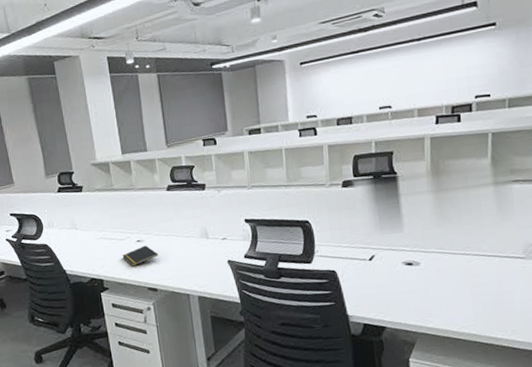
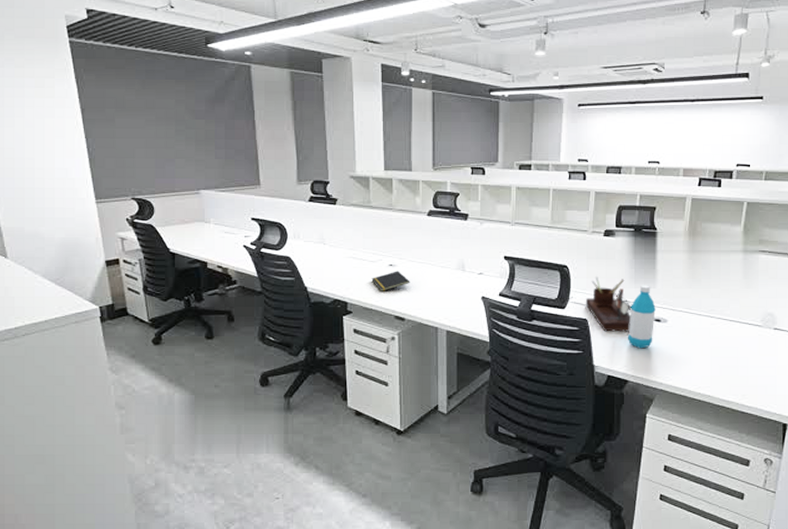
desk organizer: none [331,227,382,281] -> present [585,276,632,332]
water bottle: none [379,230,407,294] -> present [628,285,656,349]

